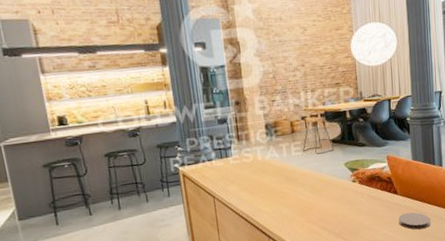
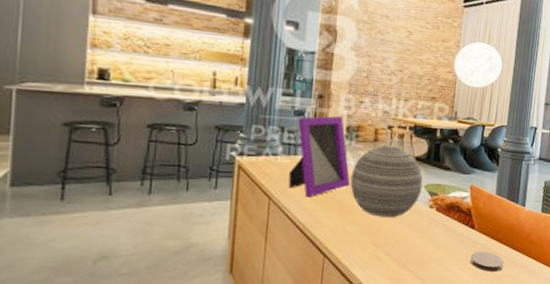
picture frame: none [222,116,278,191] -> present [288,115,351,197]
decorative orb: none [277,133,343,198] -> present [350,145,423,217]

